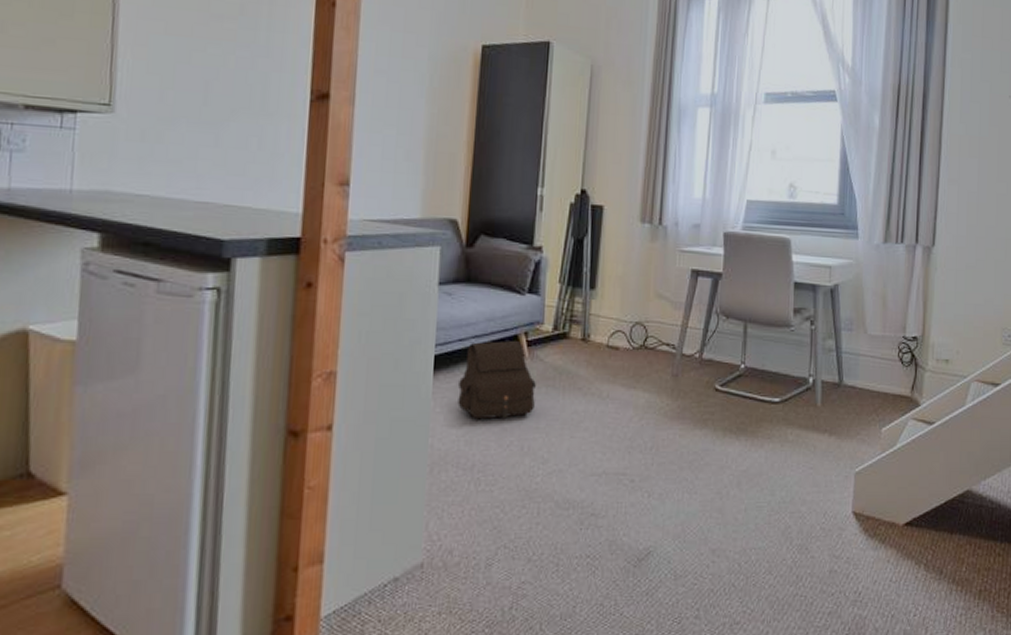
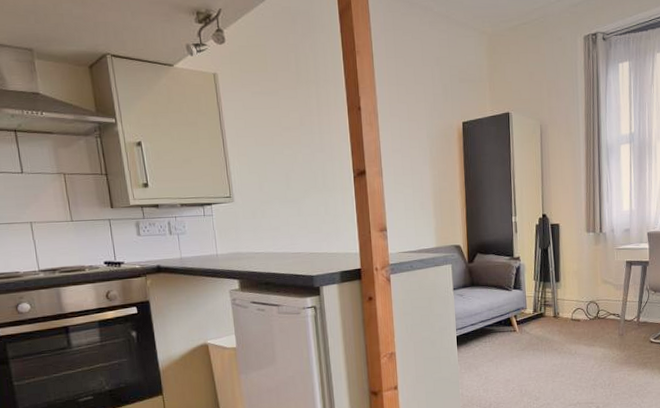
satchel: present [458,341,536,420] -> none [474,322,527,376]

